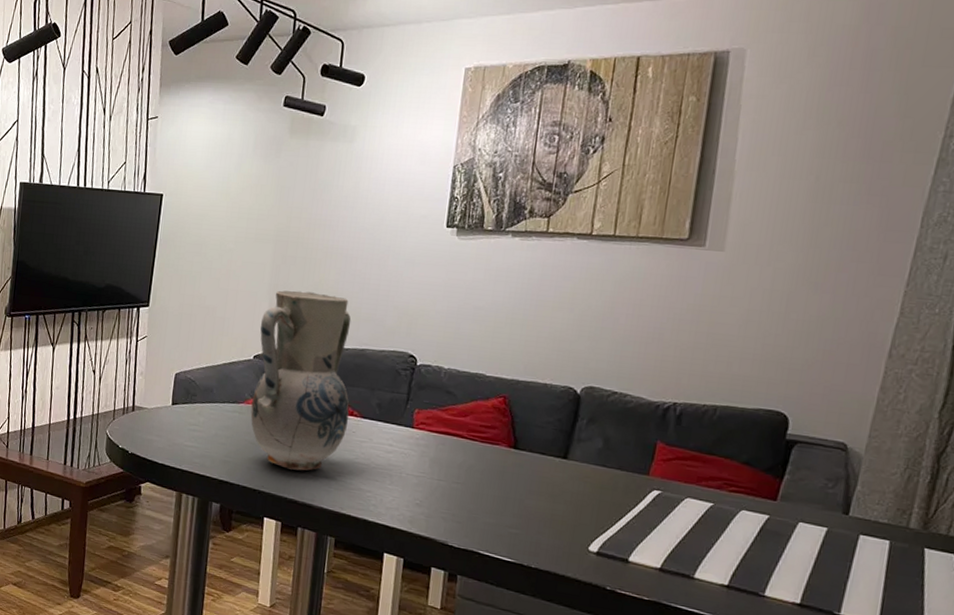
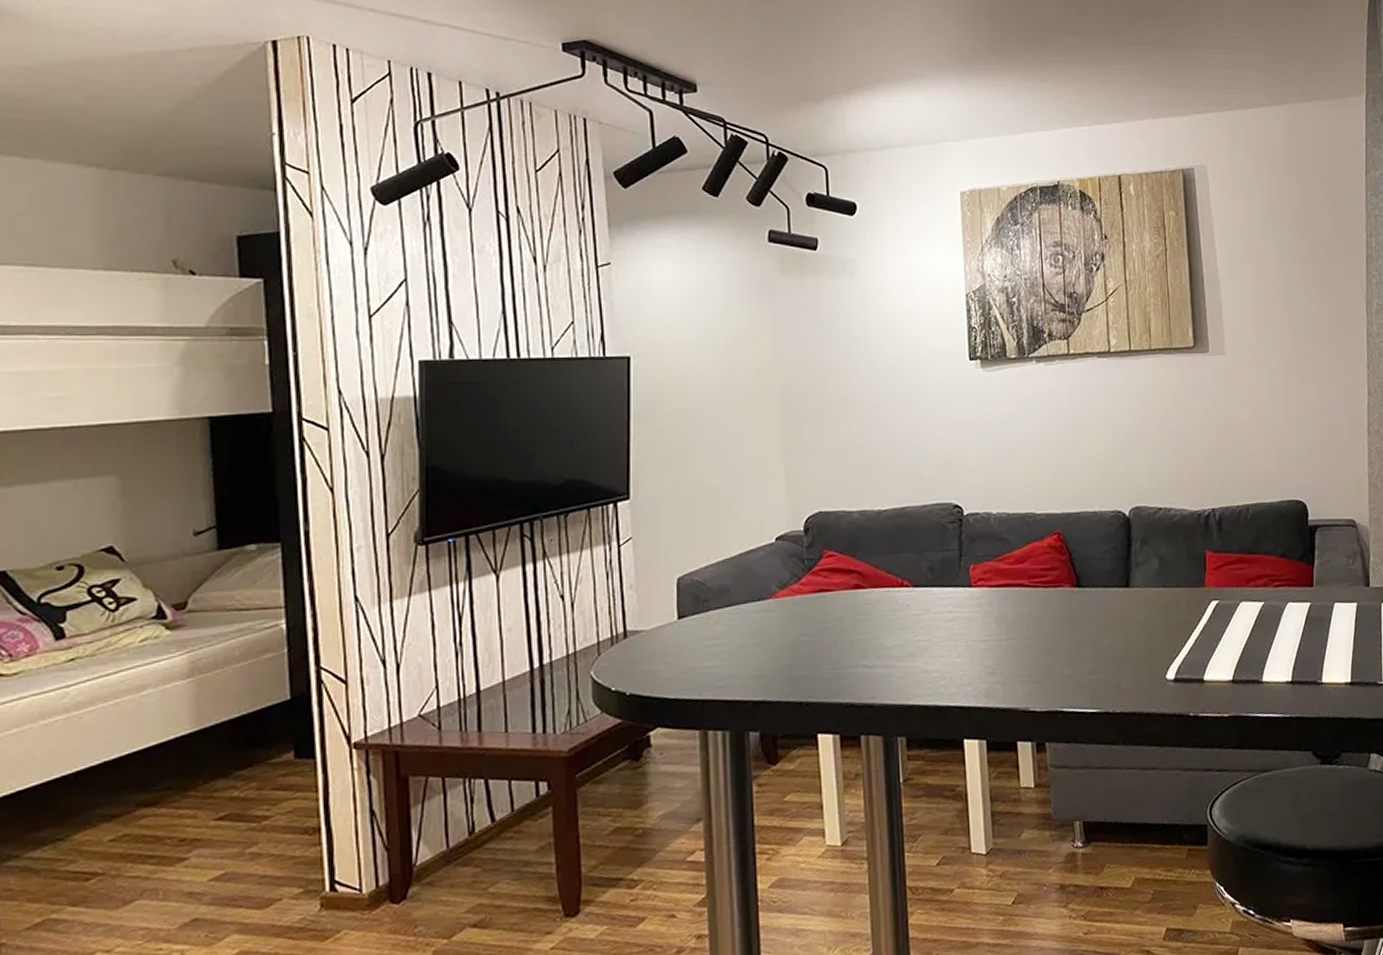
vase: present [250,290,351,471] -> none [778,451,900,667]

